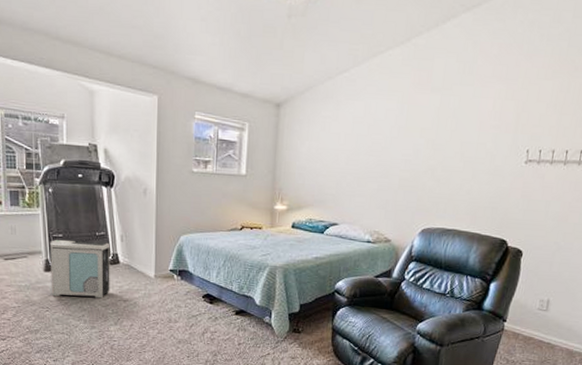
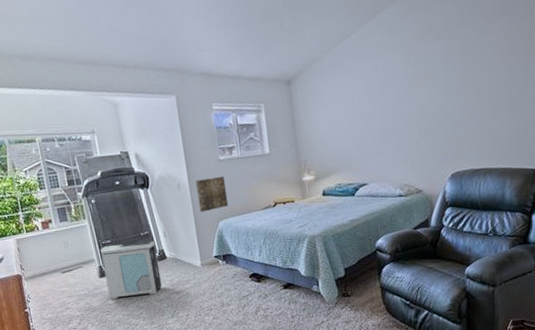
wall art: none [162,188,195,223] -> present [195,176,229,212]

